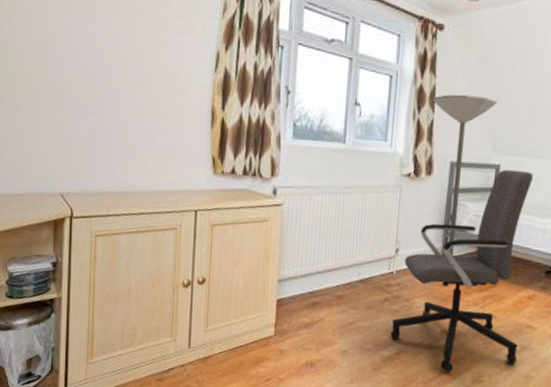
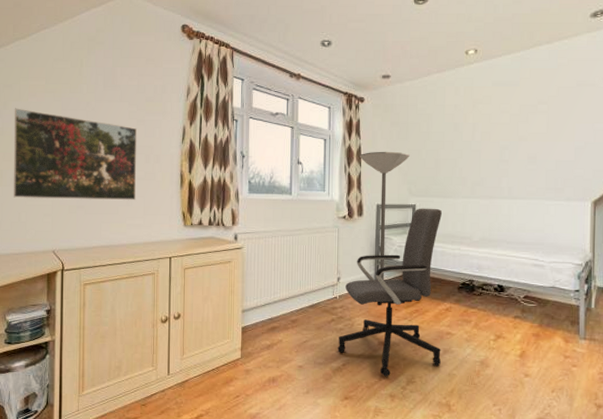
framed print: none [16,19,162,139] -> present [13,108,137,200]

